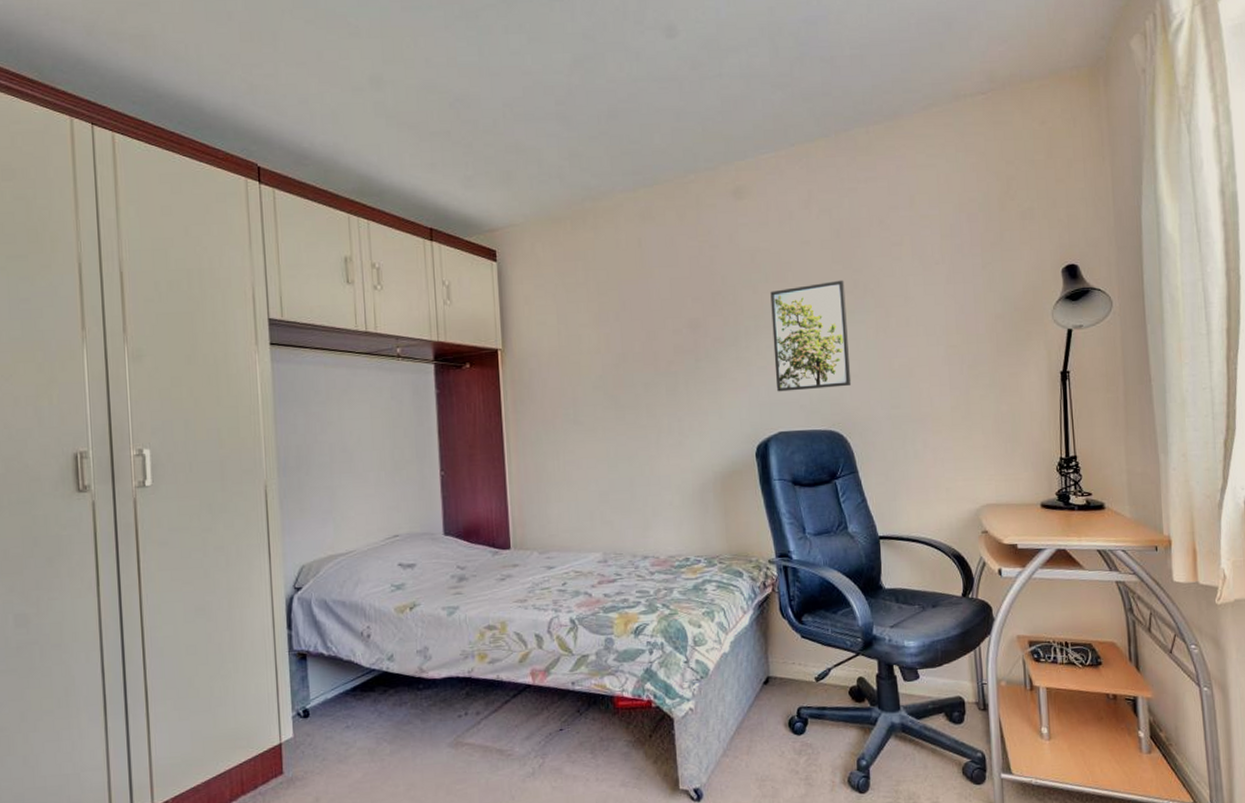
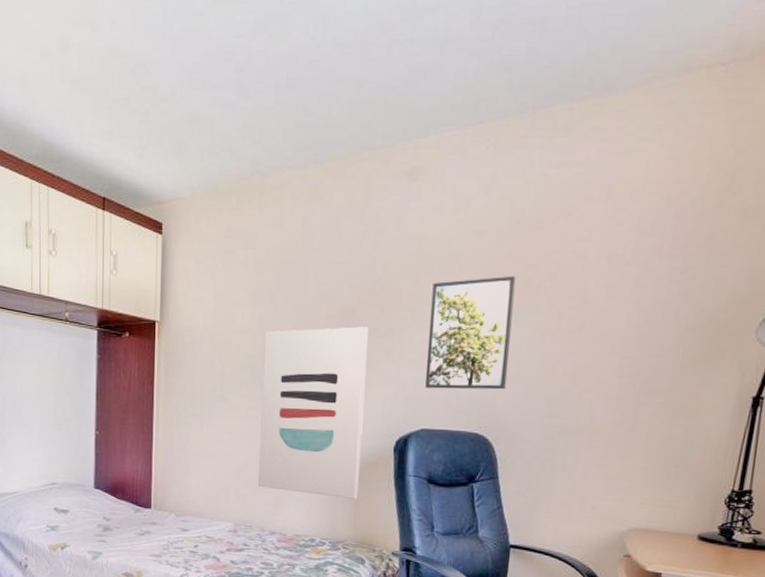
wall art: none [614,337,727,511] -> present [258,326,368,499]

